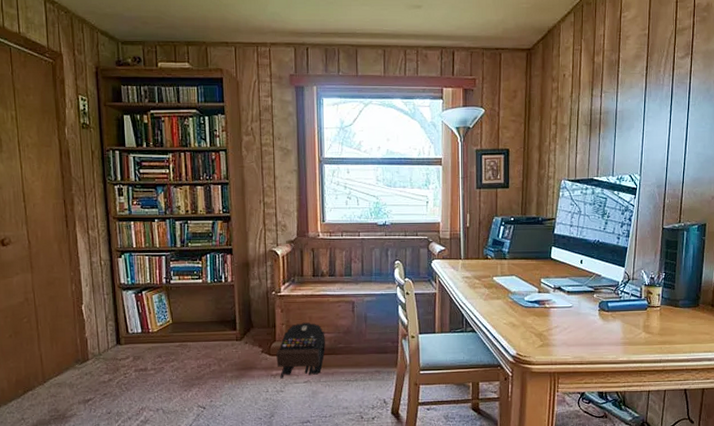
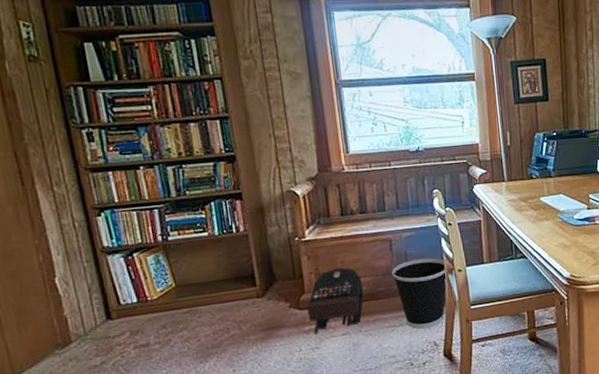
wastebasket: none [351,322,401,386] -> present [391,258,448,329]

